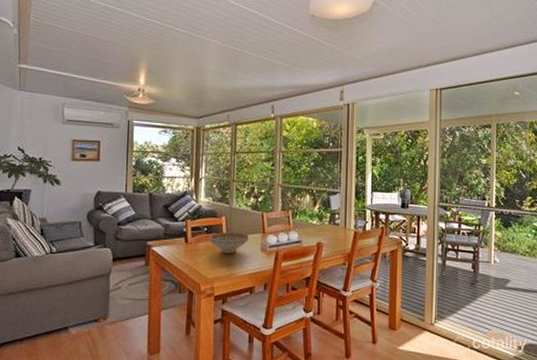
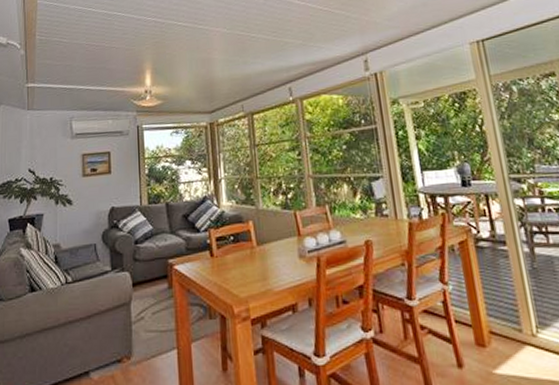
decorative bowl: present [209,231,250,254] -> none [236,237,284,265]

